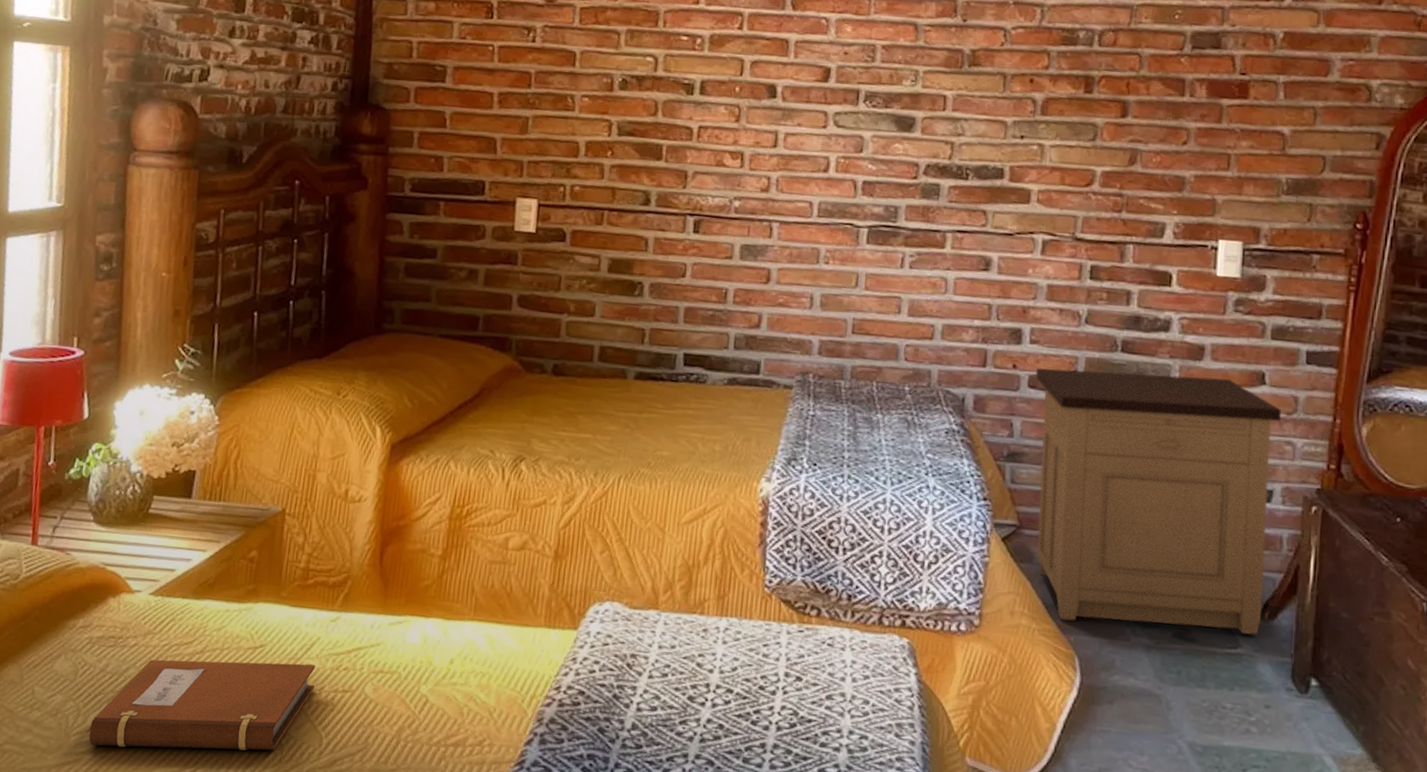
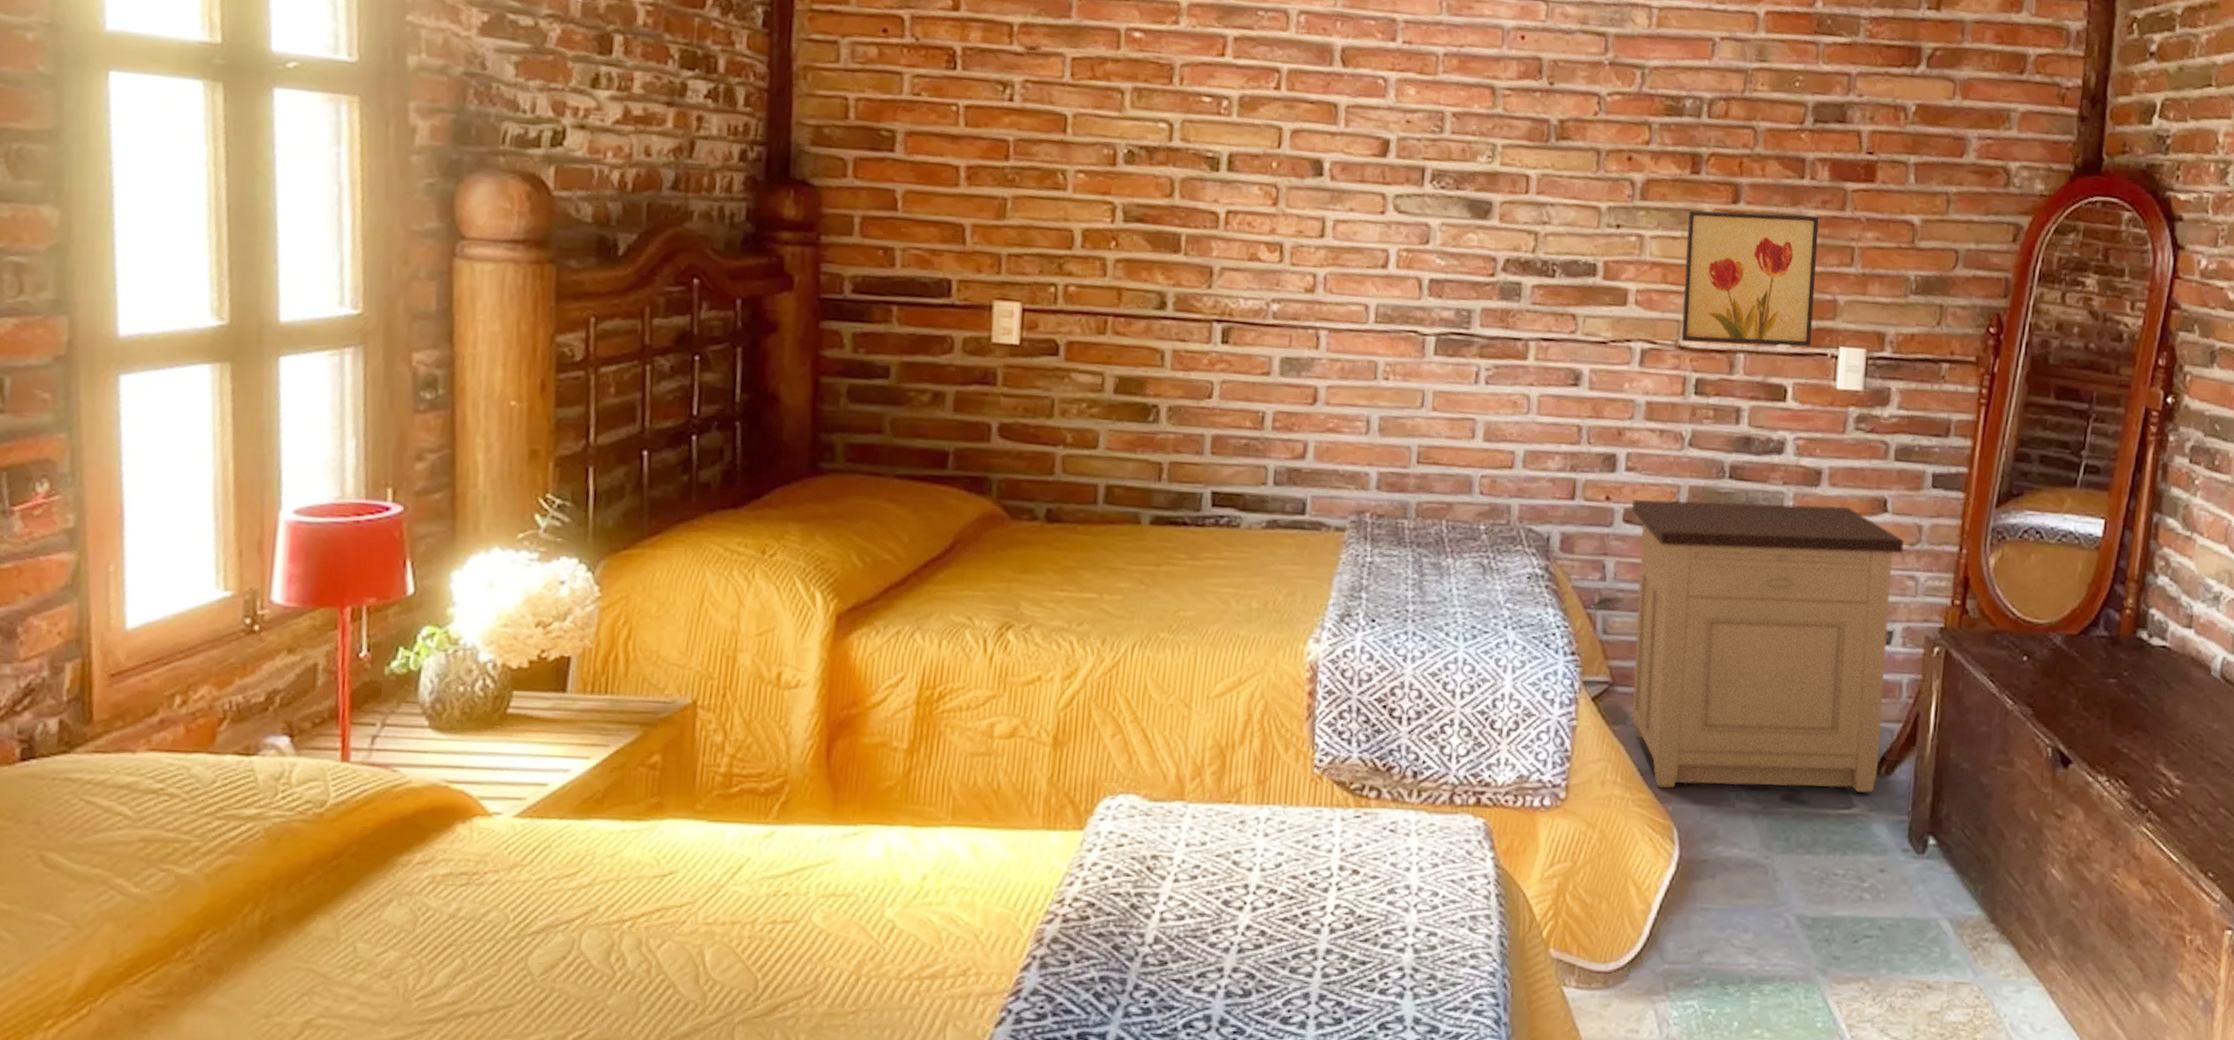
notebook: present [87,659,316,751] -> none [434,891,746,1011]
wall art: none [1077,123,1199,239] -> present [1681,210,1820,347]

